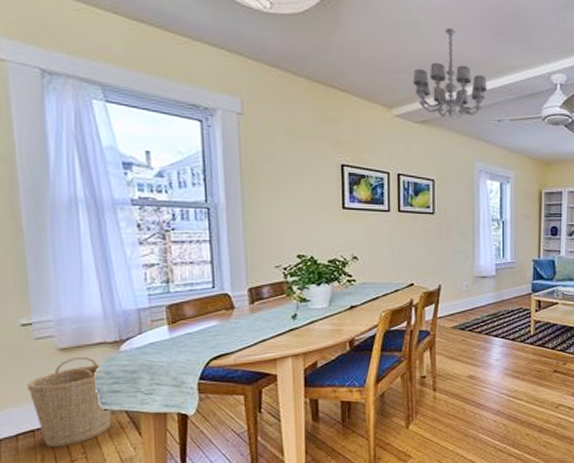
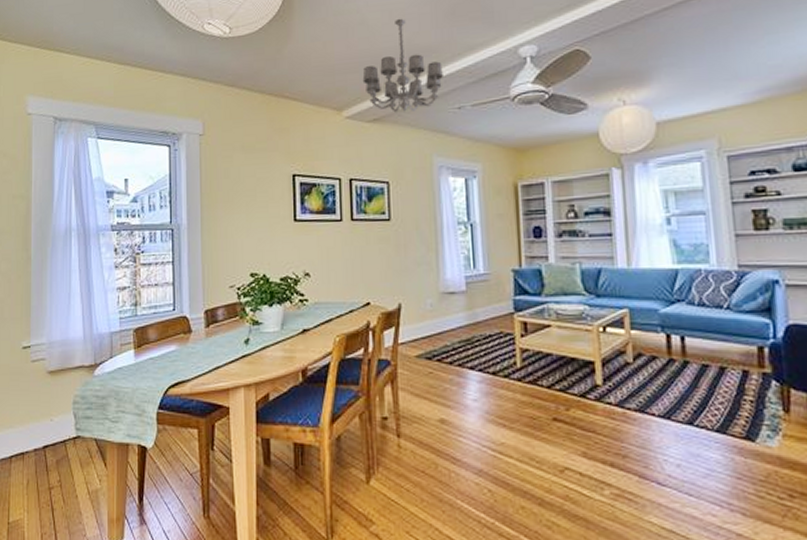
basket: present [27,356,112,448] -> none [22,380,85,473]

